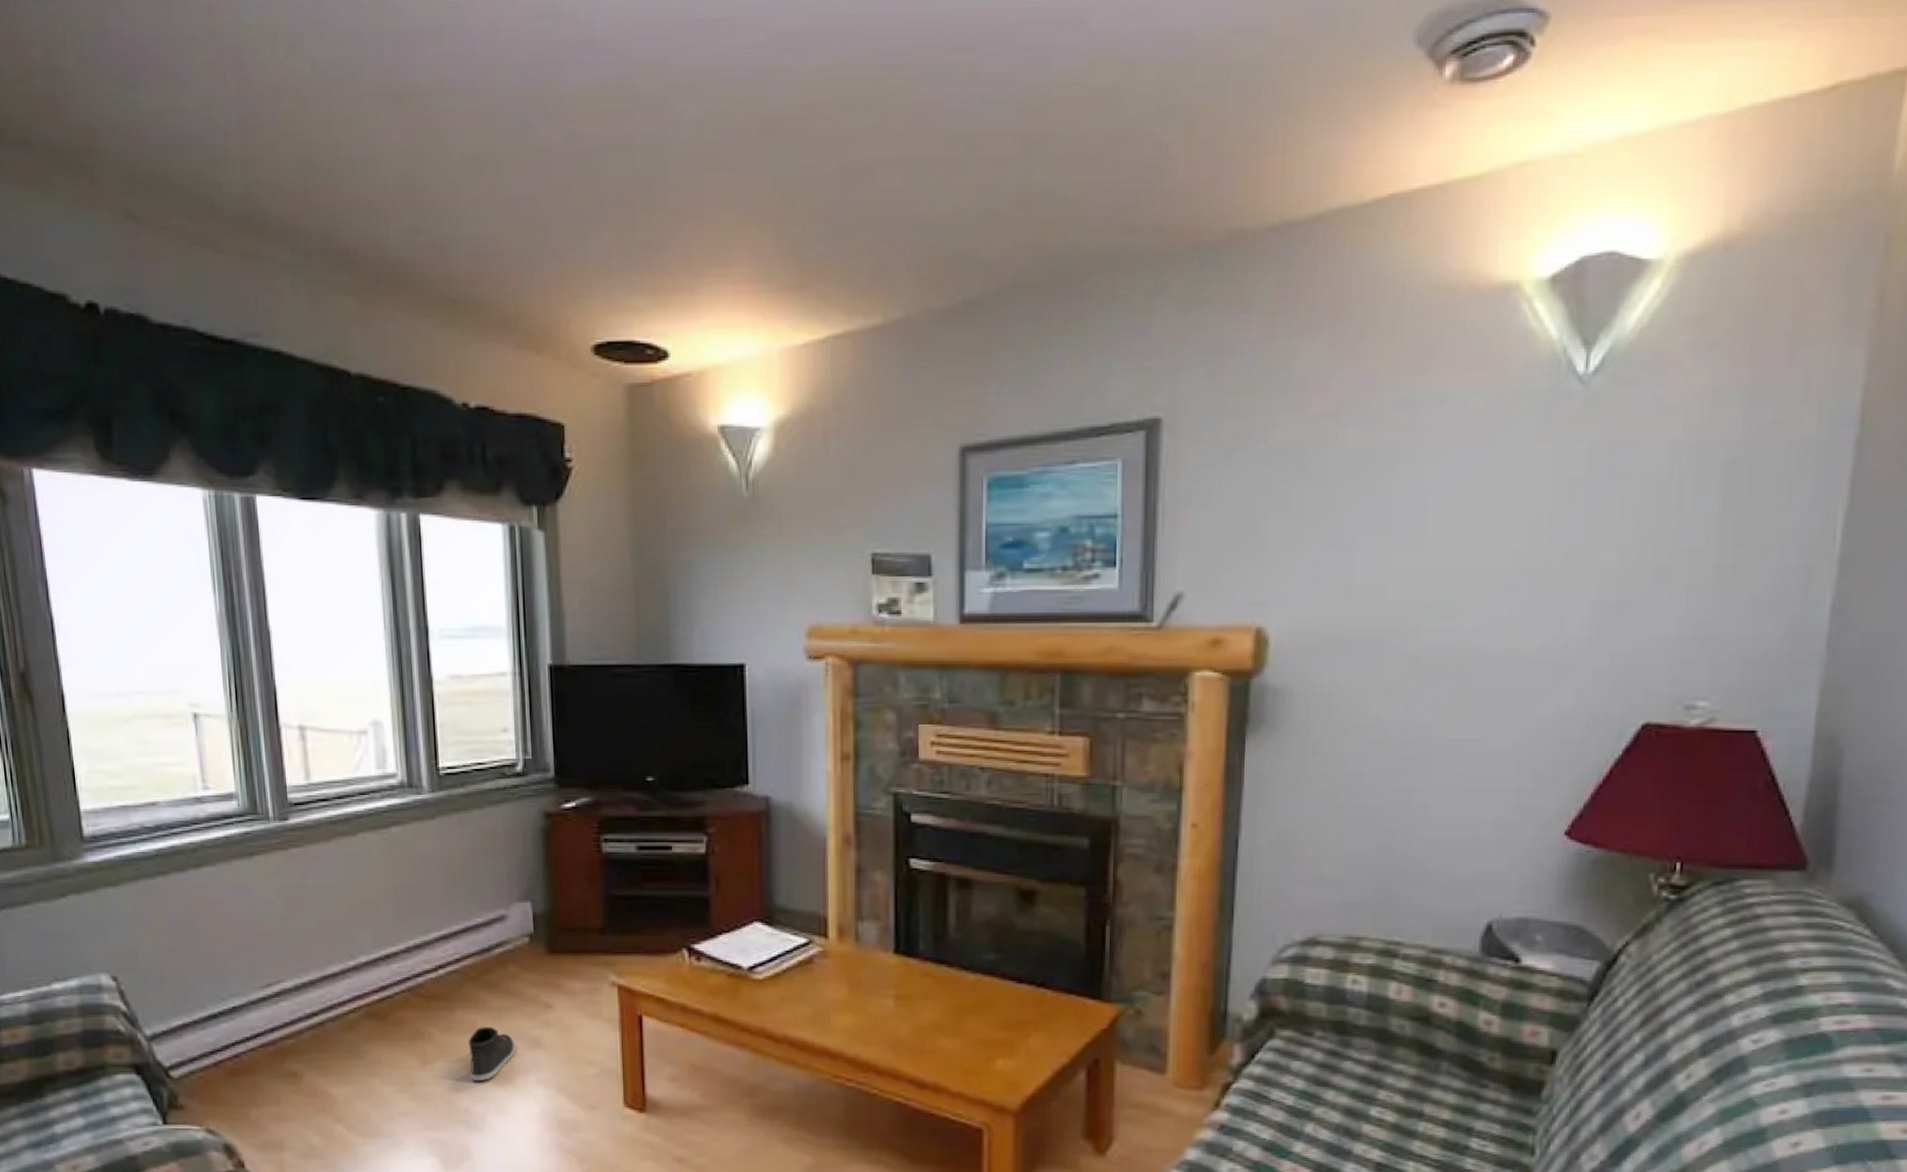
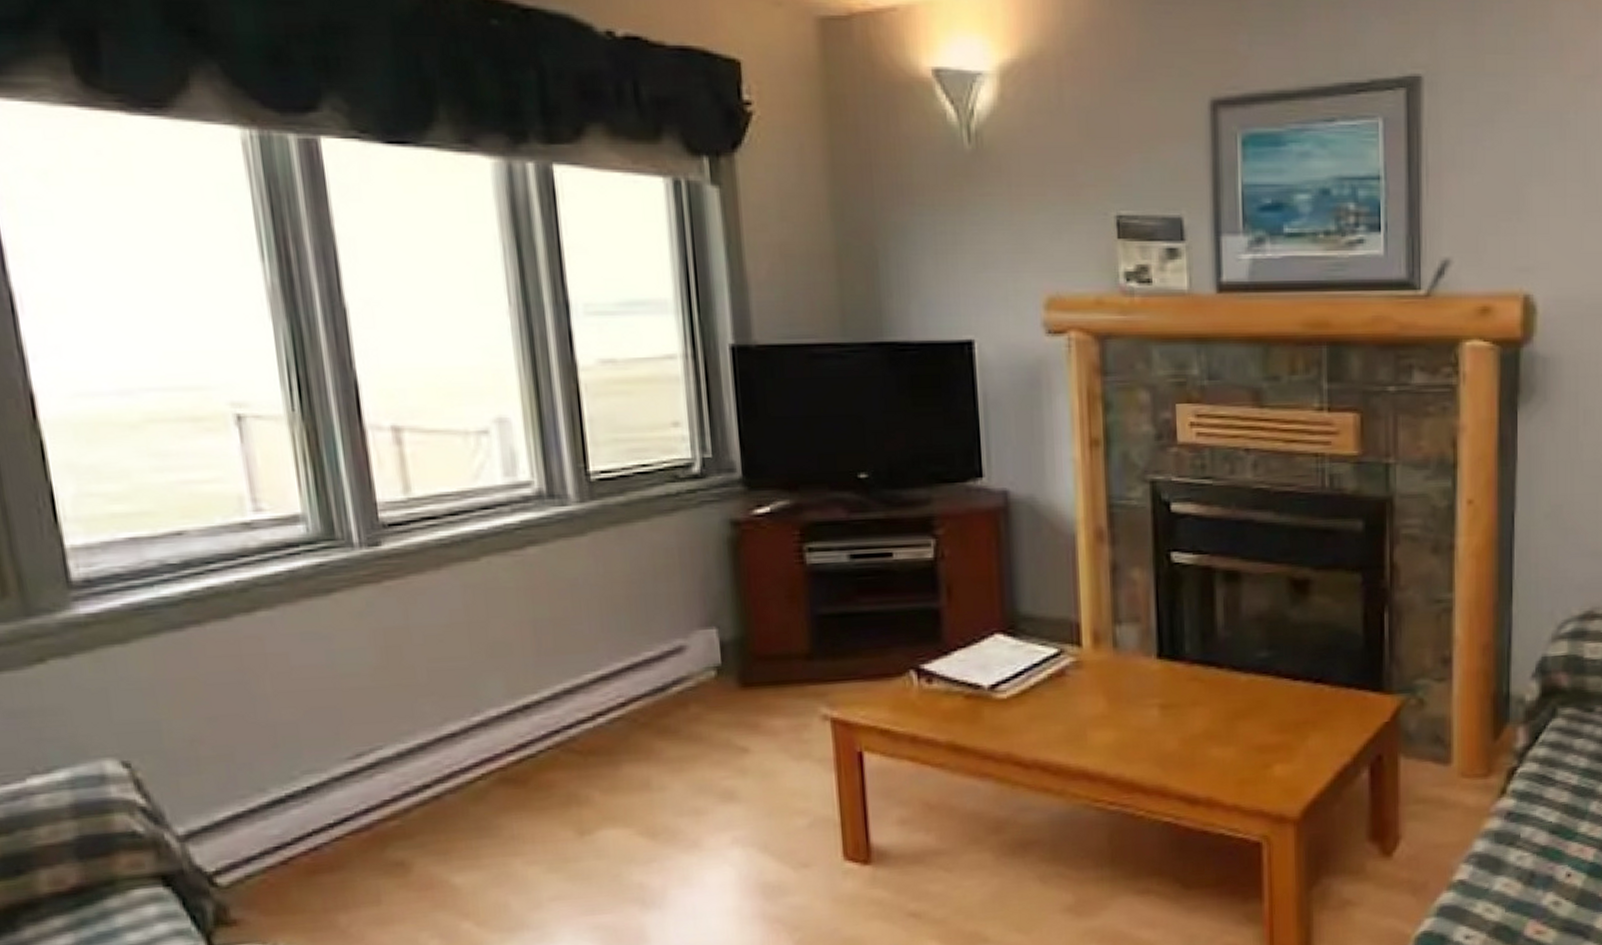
sneaker: present [468,1026,515,1082] -> none [640,781,702,849]

